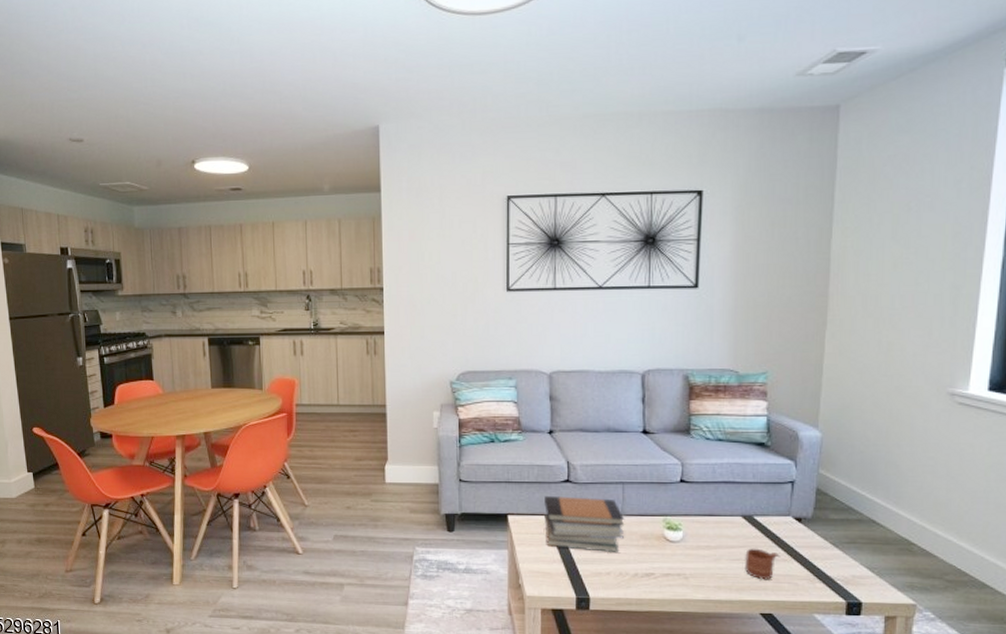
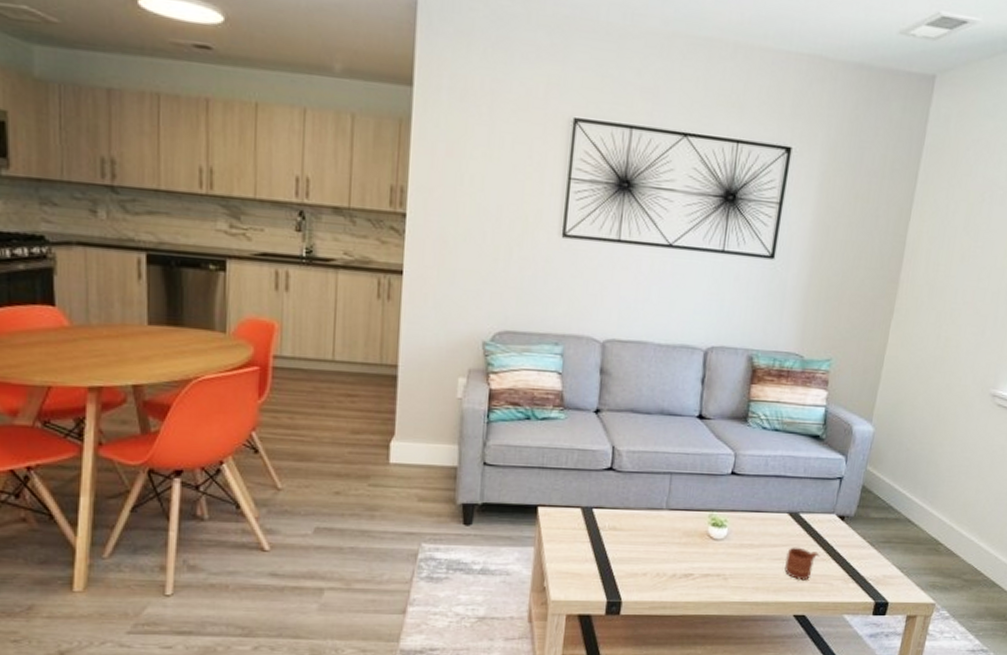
book stack: present [544,496,625,554] -> none [579,486,669,552]

